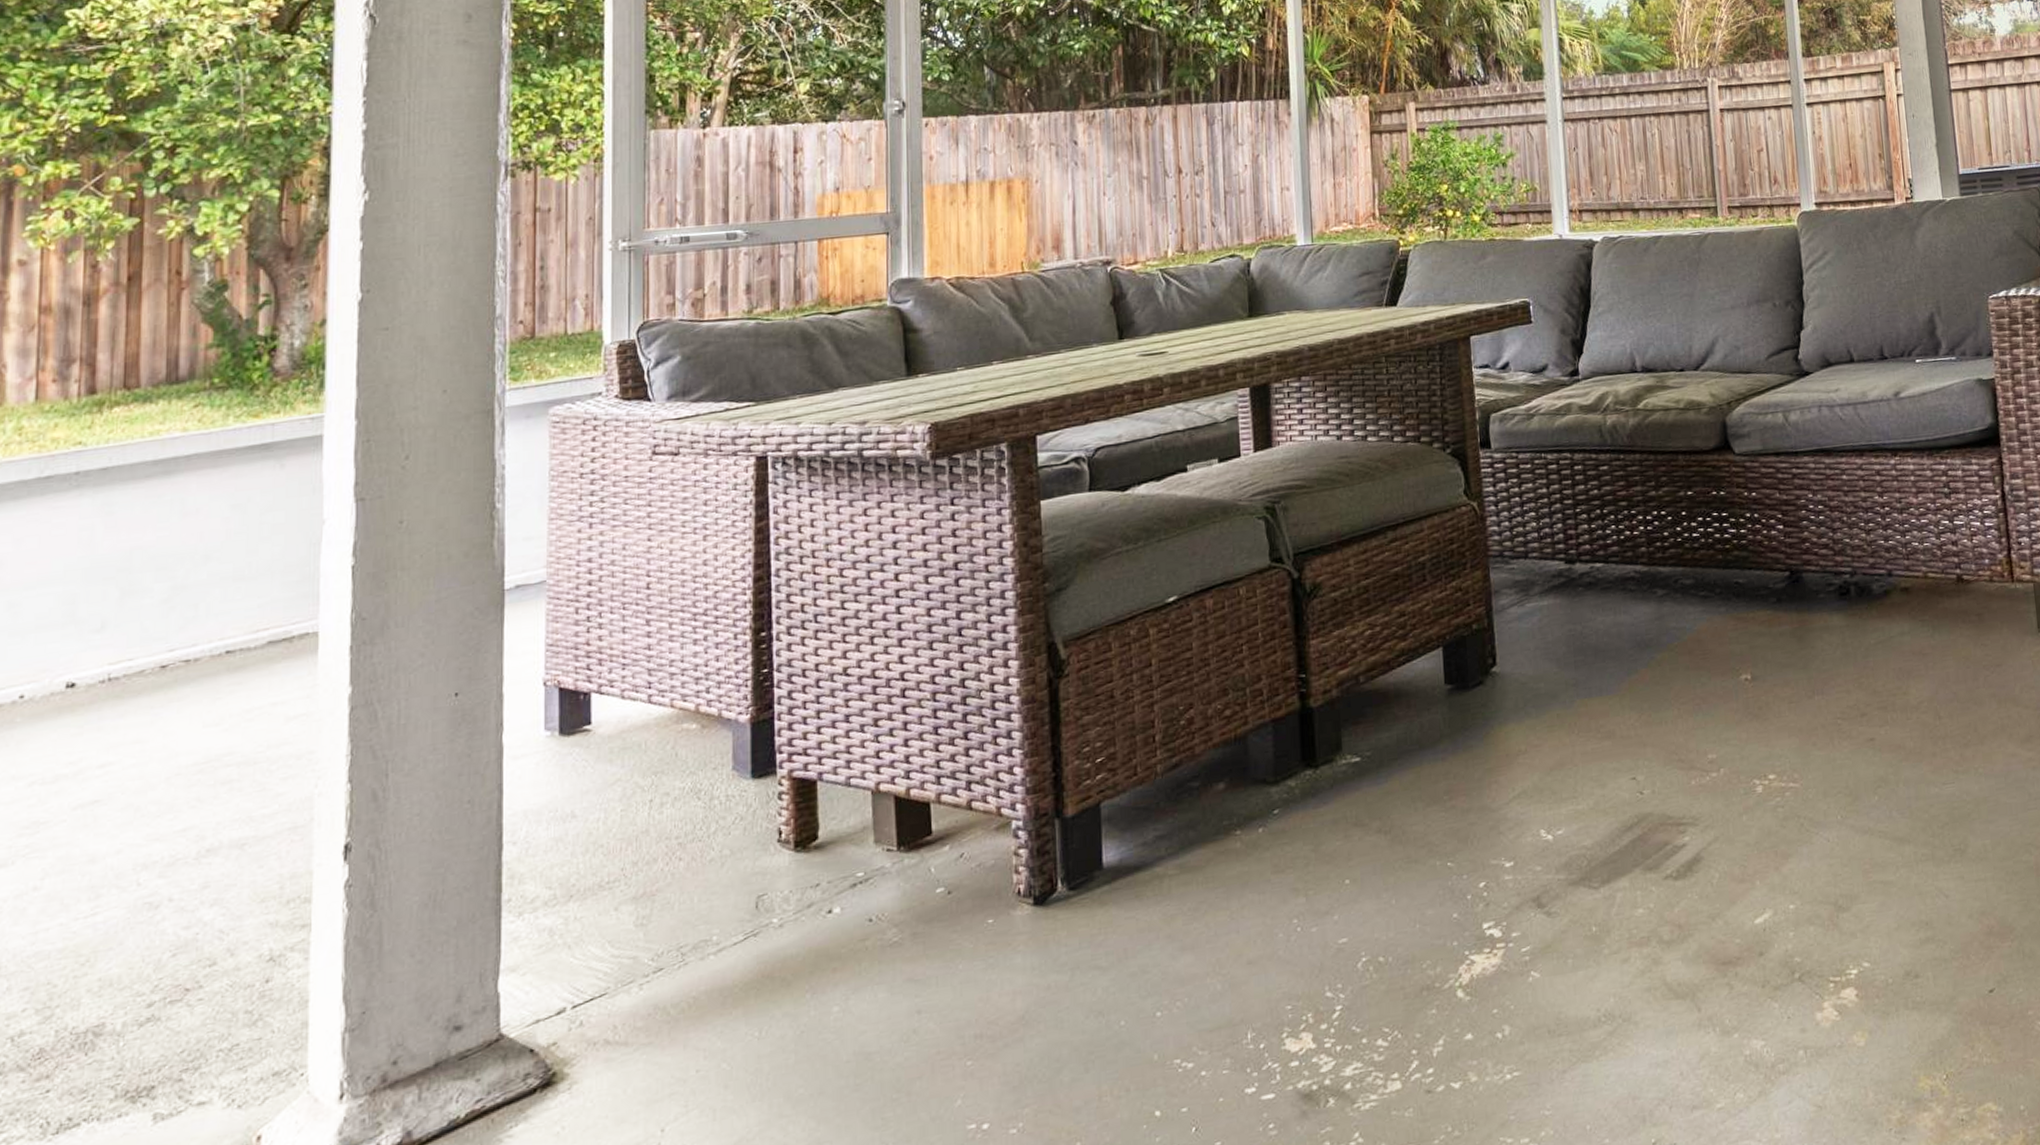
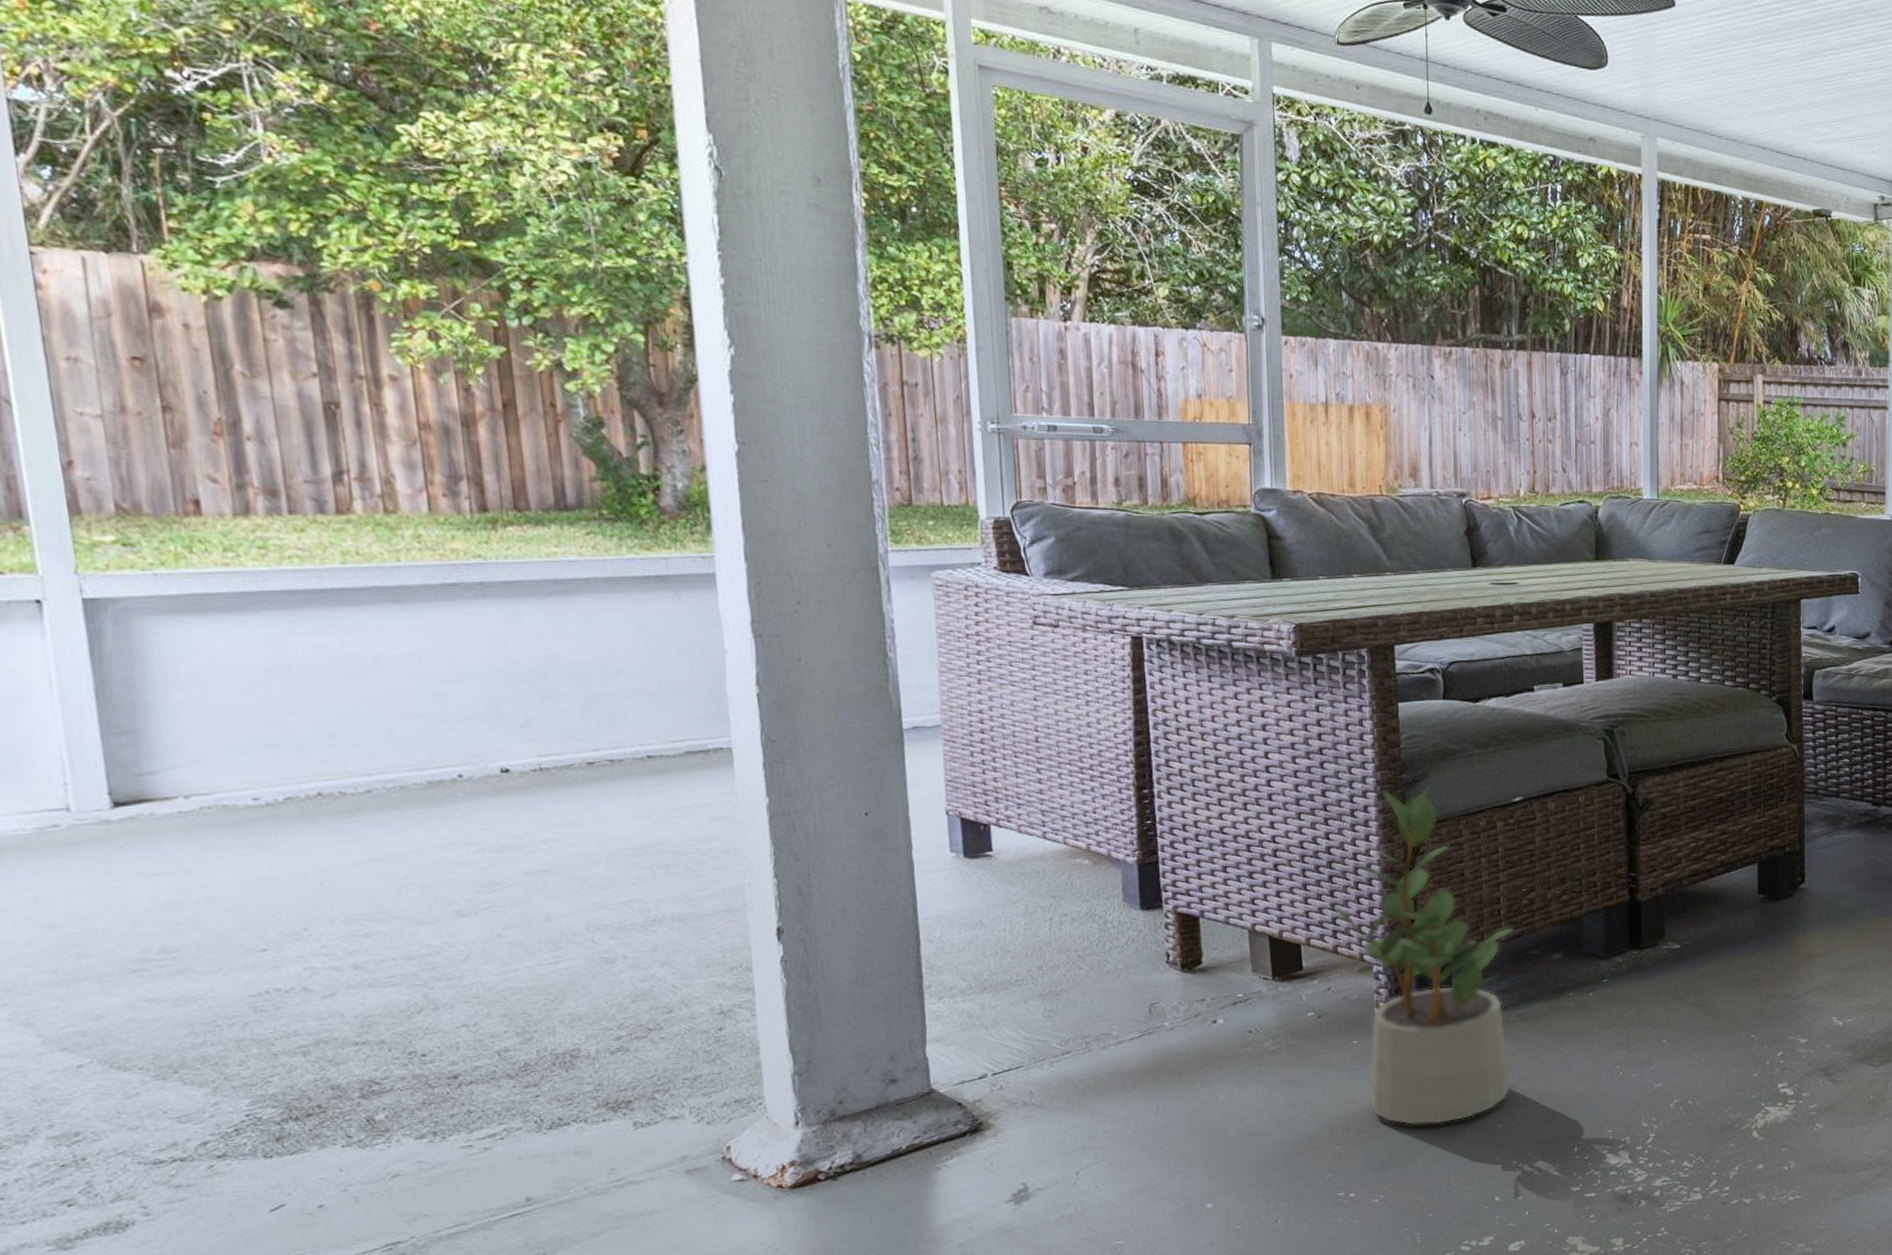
potted plant: none [966,594,1172,1025] -> present [1332,786,1515,1126]

